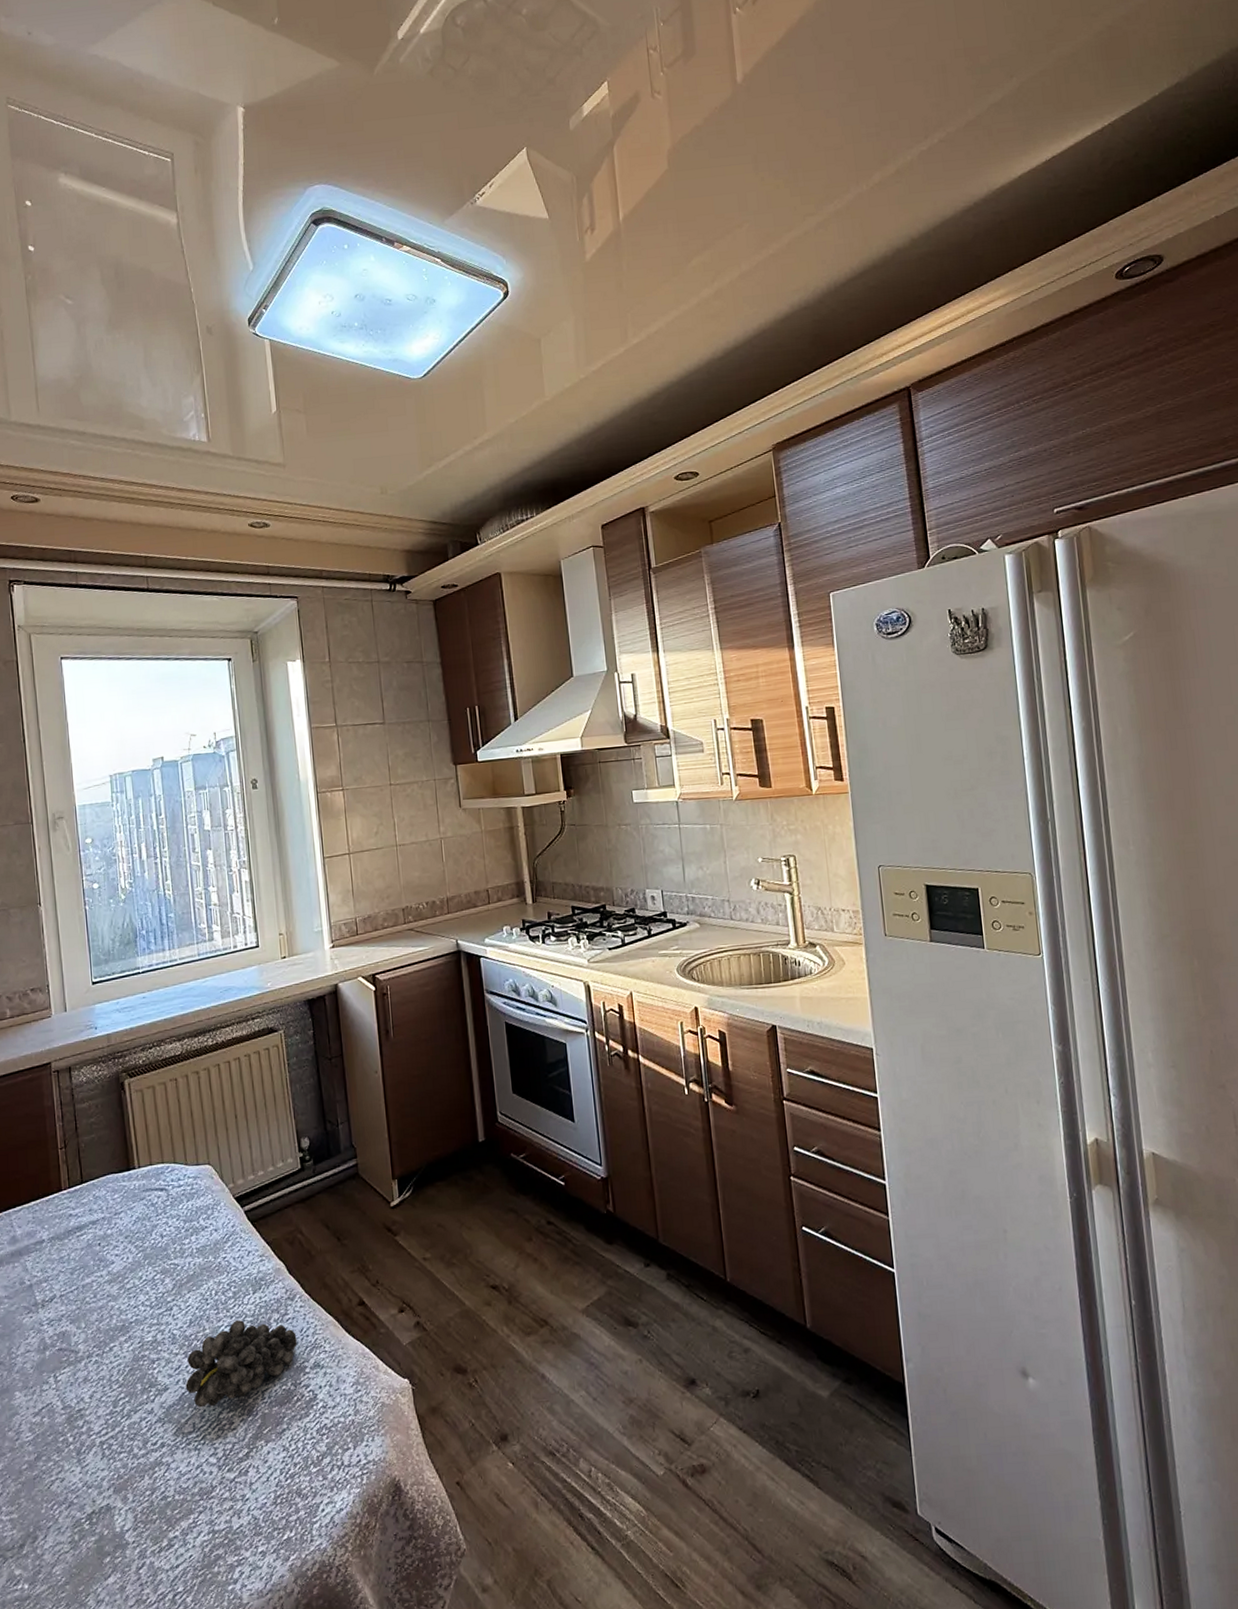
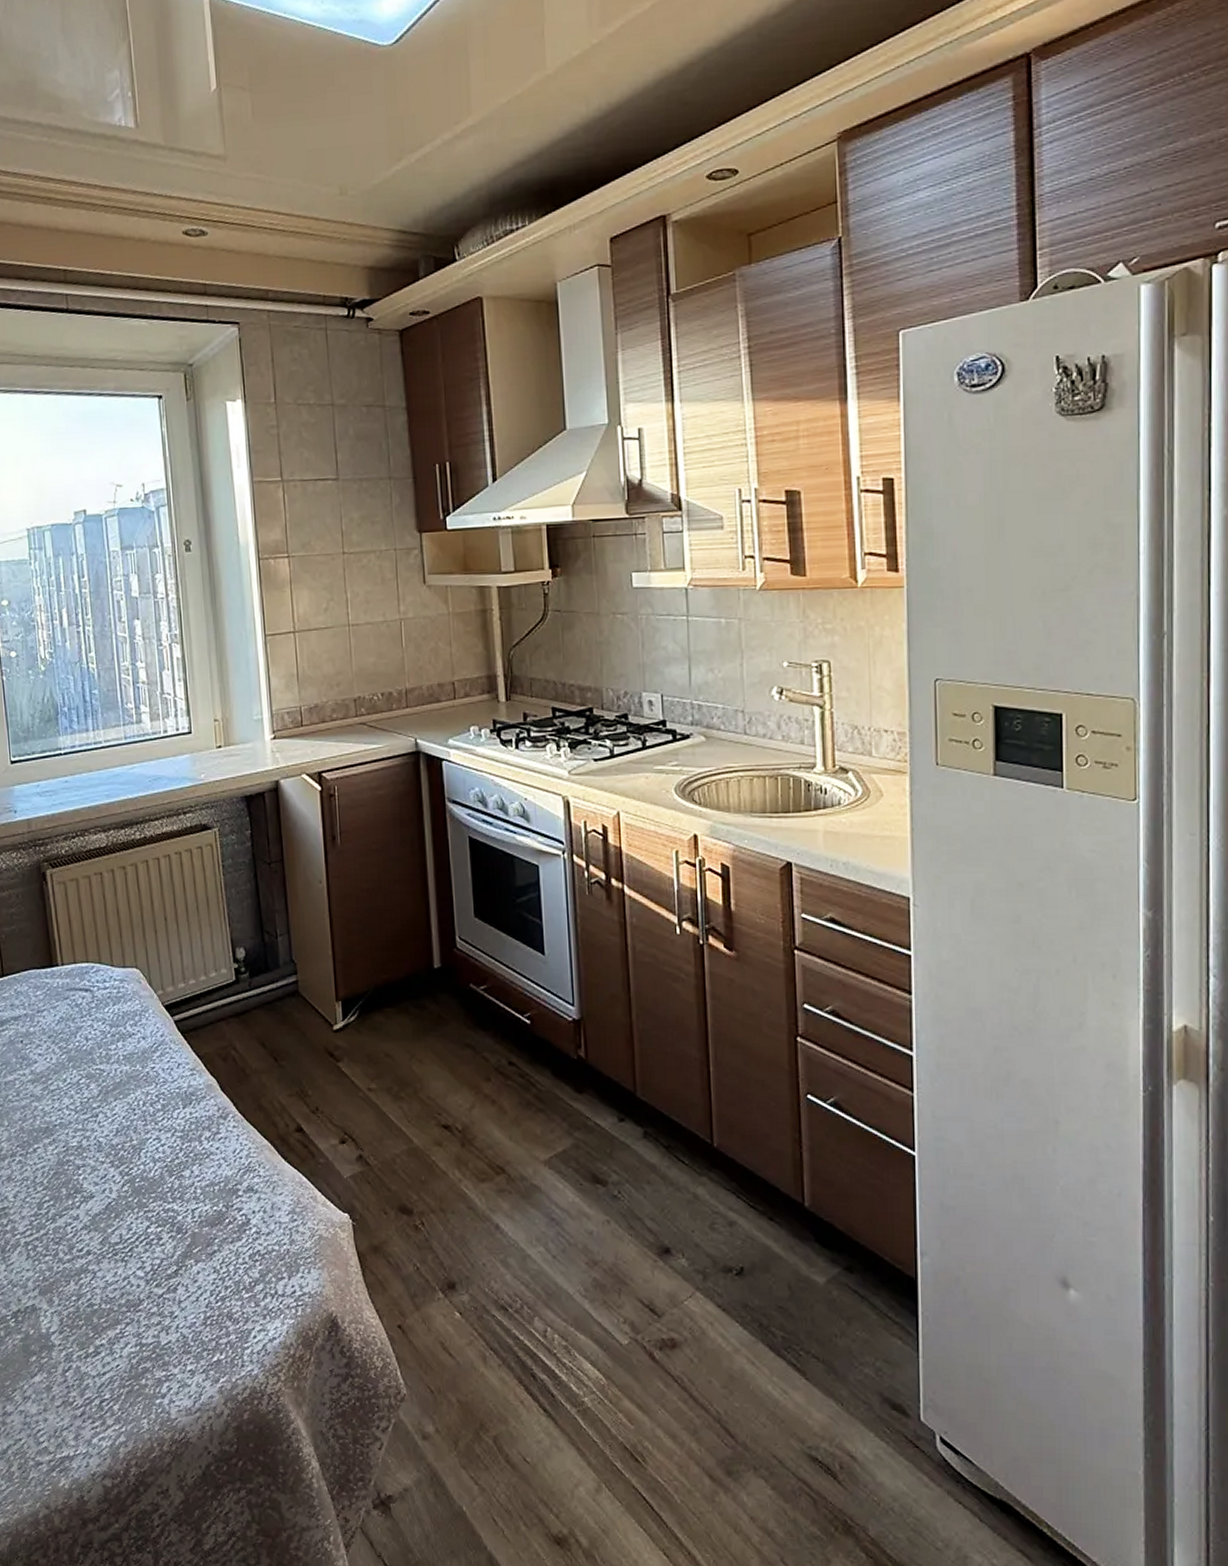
fruit: present [185,1319,297,1408] -> none [112,1133,230,1220]

